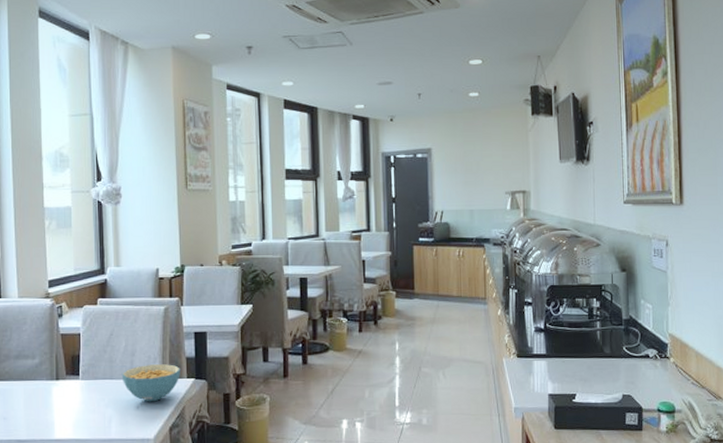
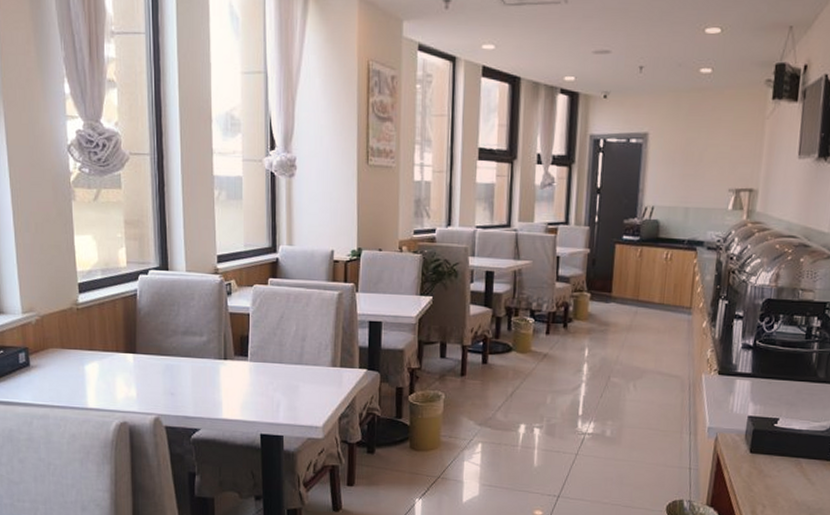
cereal bowl: present [121,364,180,402] -> none [291,351,352,390]

